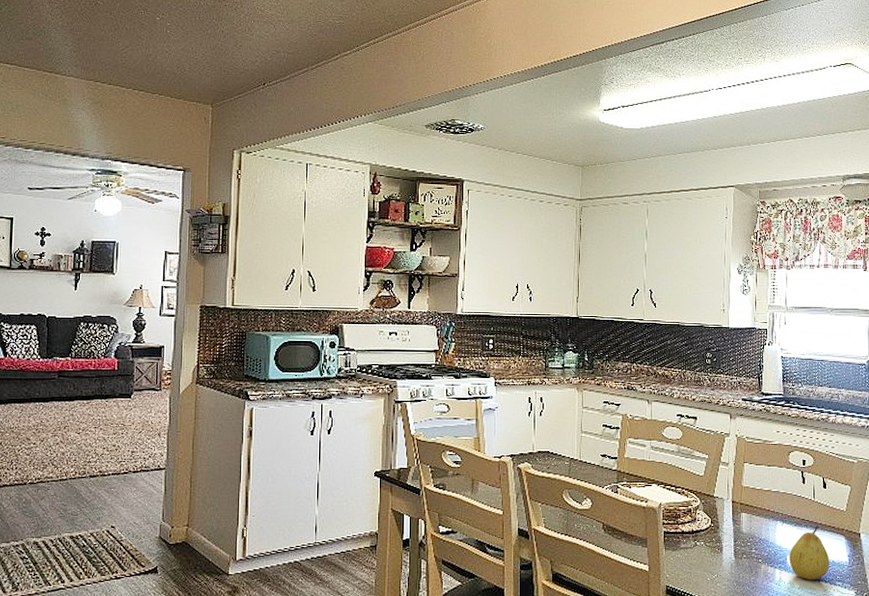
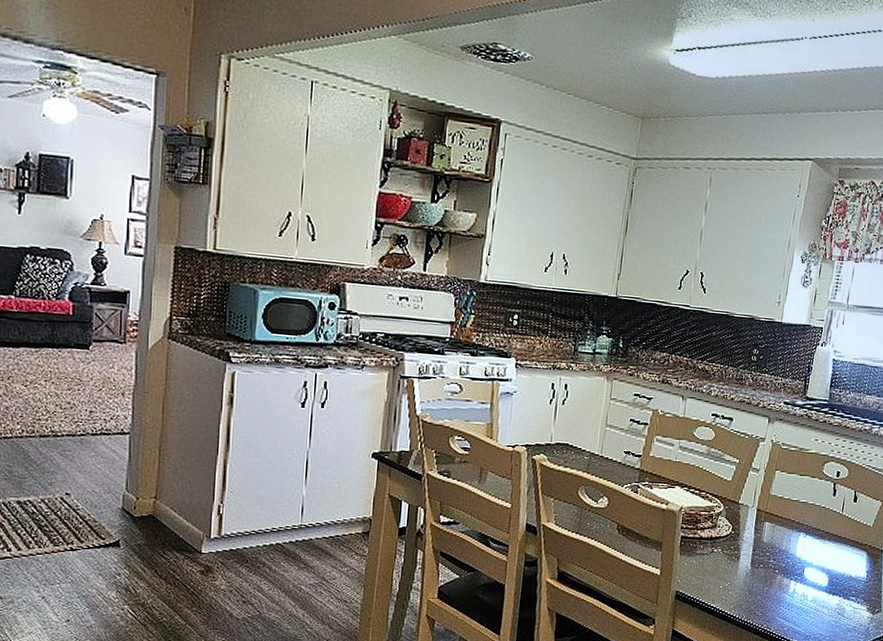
fruit: present [789,526,830,580] -> none [806,540,848,594]

